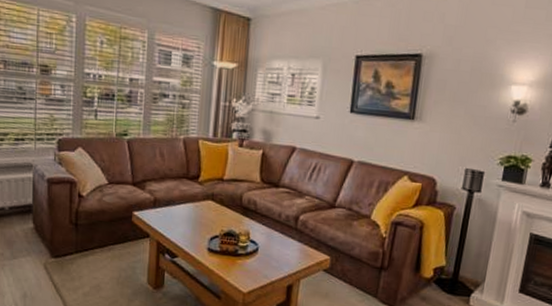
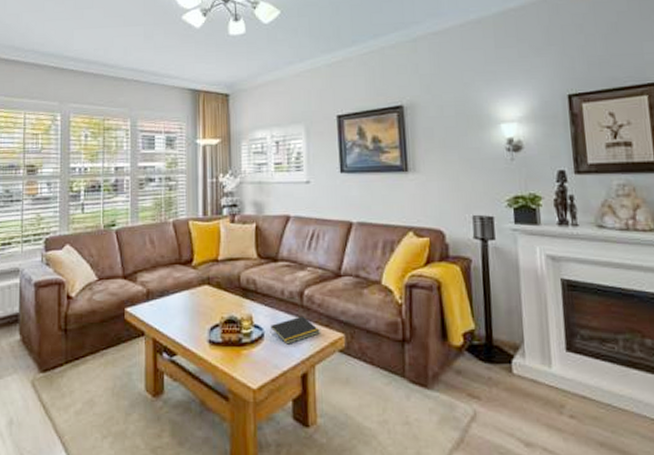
notepad: none [264,237,309,260] -> present [270,316,320,345]

